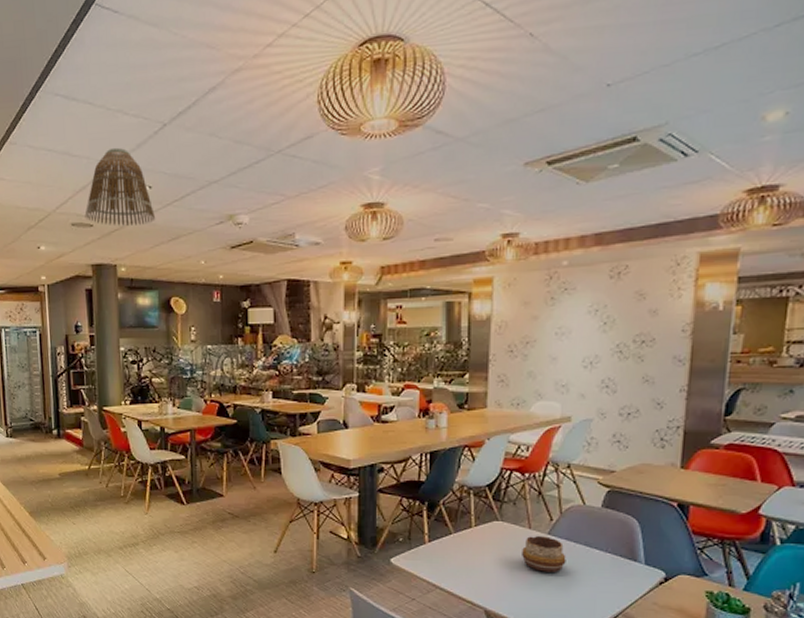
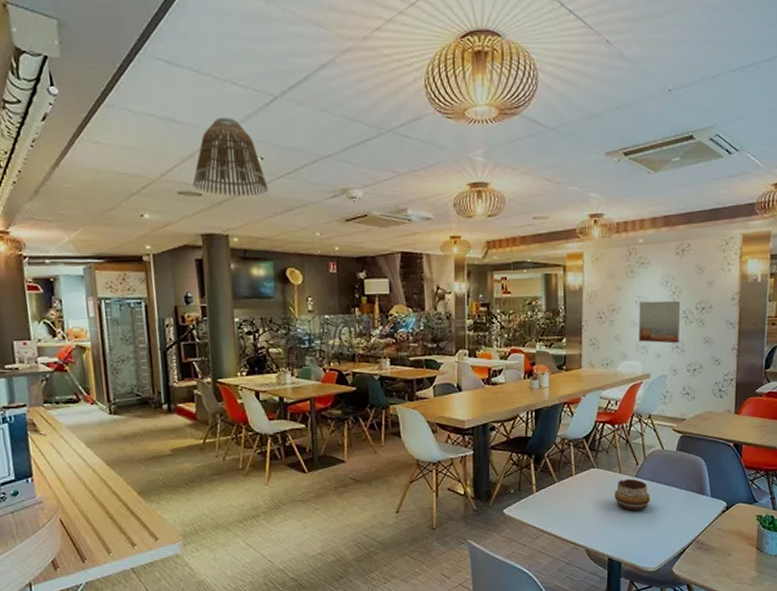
wall art: none [558,332,614,383] -> present [639,300,681,344]

